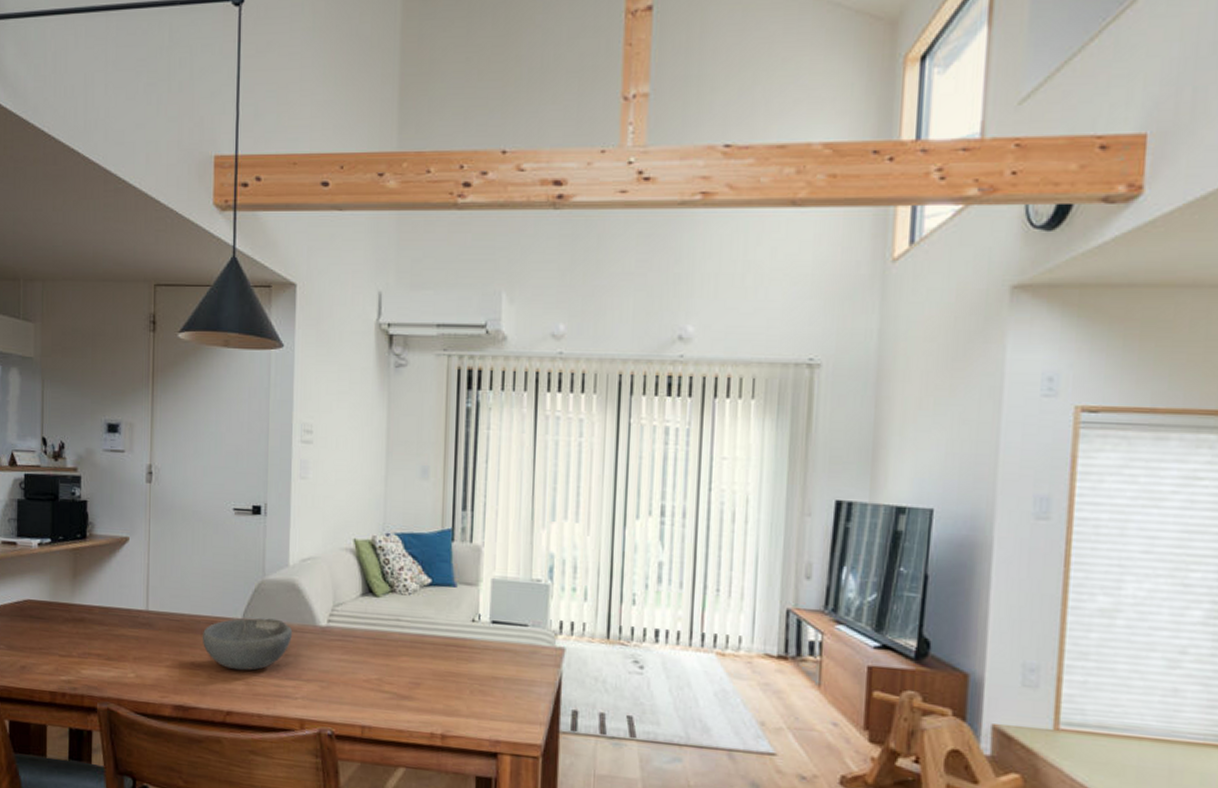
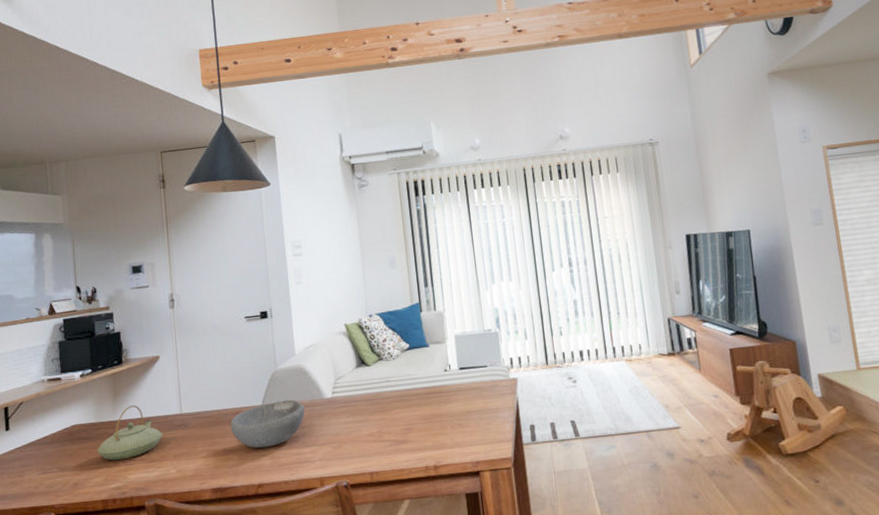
teapot: none [50,590,124,651] -> present [97,405,163,461]

